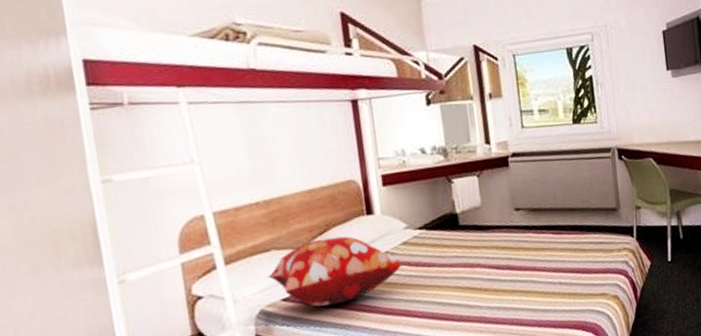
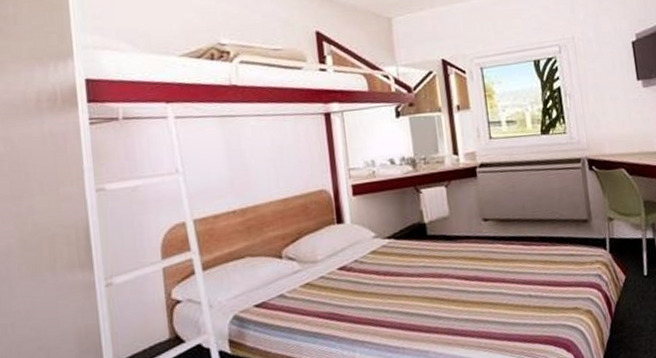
decorative pillow: present [267,236,402,307] -> none [241,244,371,314]

